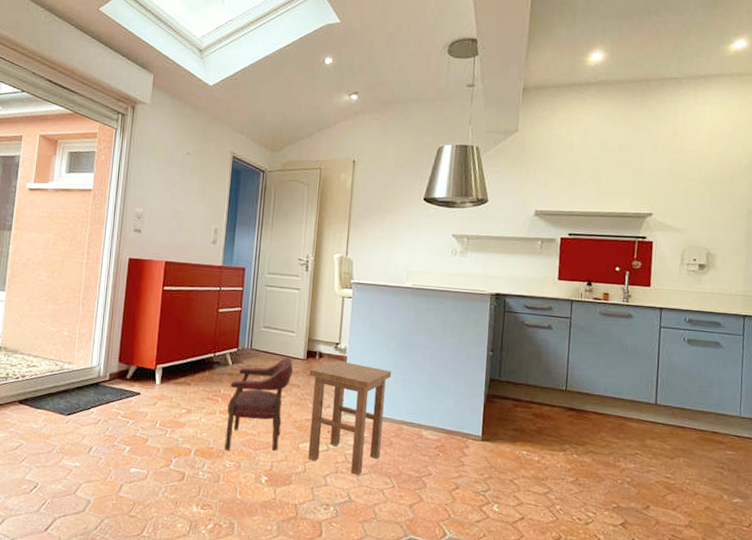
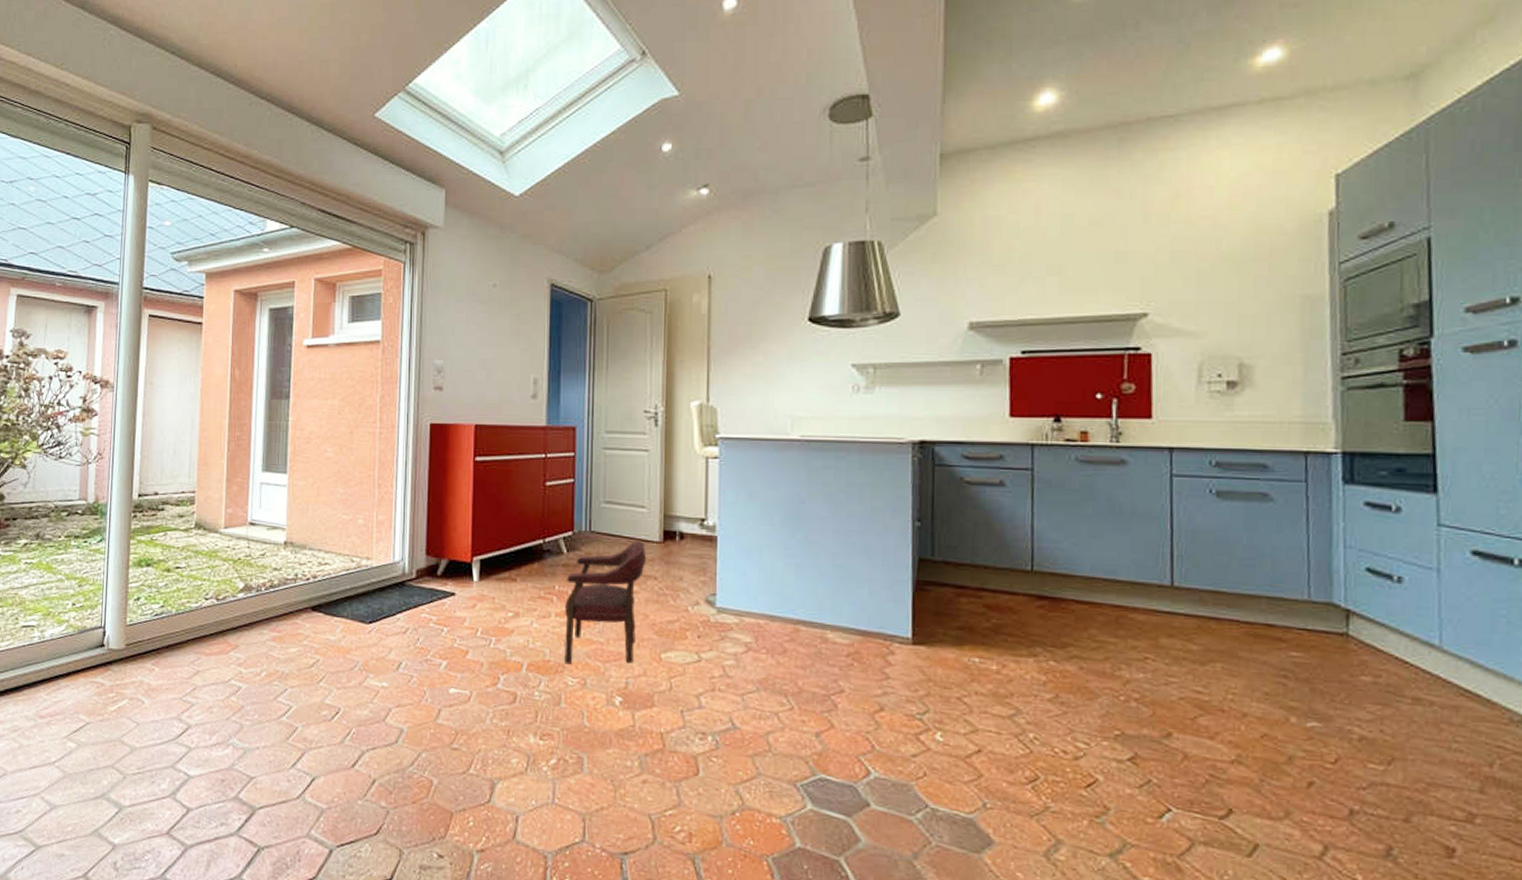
stool: present [308,360,392,476] -> none [669,541,780,695]

